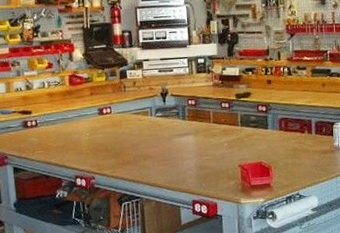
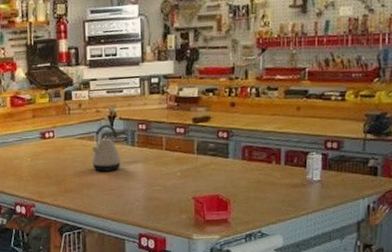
kettle: none [146,100,174,144] -> present [91,124,121,172]

